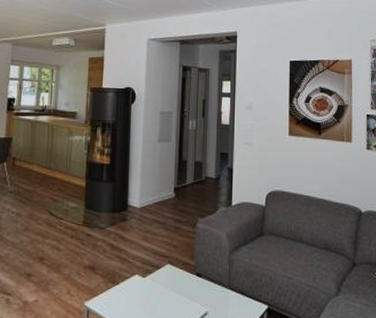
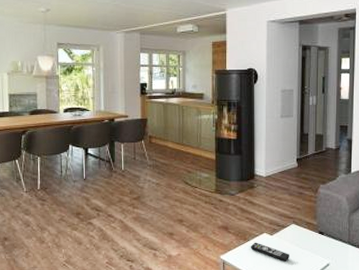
remote control: none [119,285,163,310] -> present [250,242,289,261]

